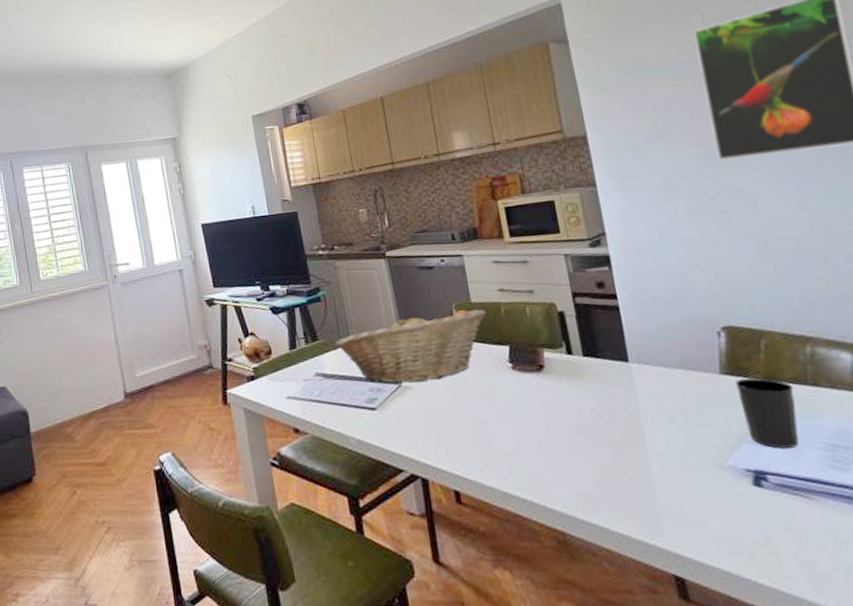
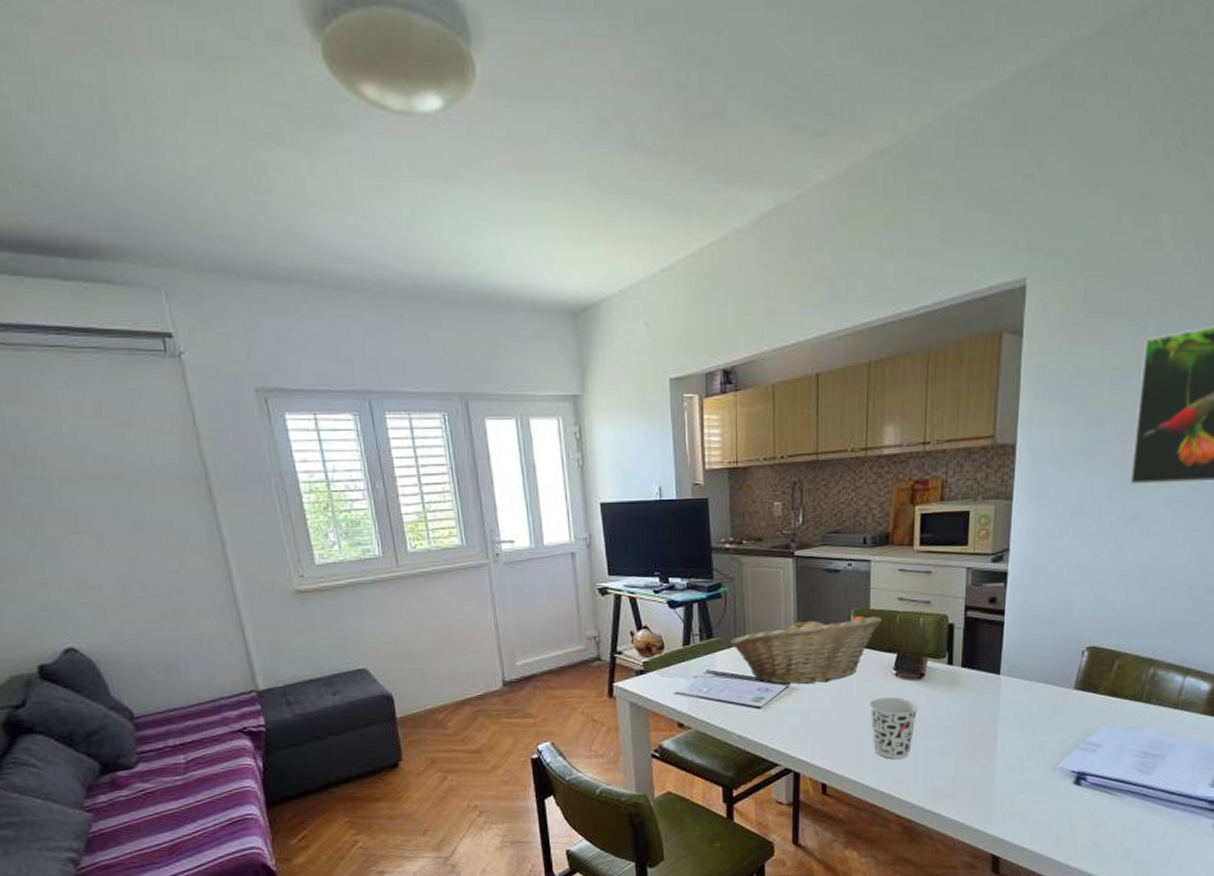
cup: none [489,392,547,461] -> present [869,696,918,759]
cup: present [736,377,799,449] -> none [1083,693,1129,755]

